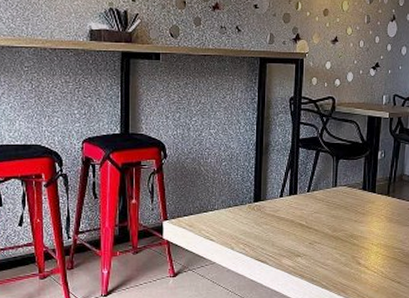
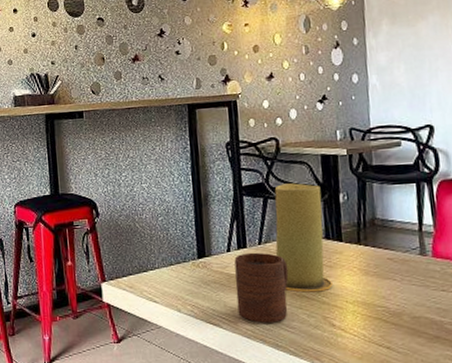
cup: none [283,199,329,261] -> present [234,252,289,323]
candle: none [321,139,364,235] -> present [274,183,334,293]

